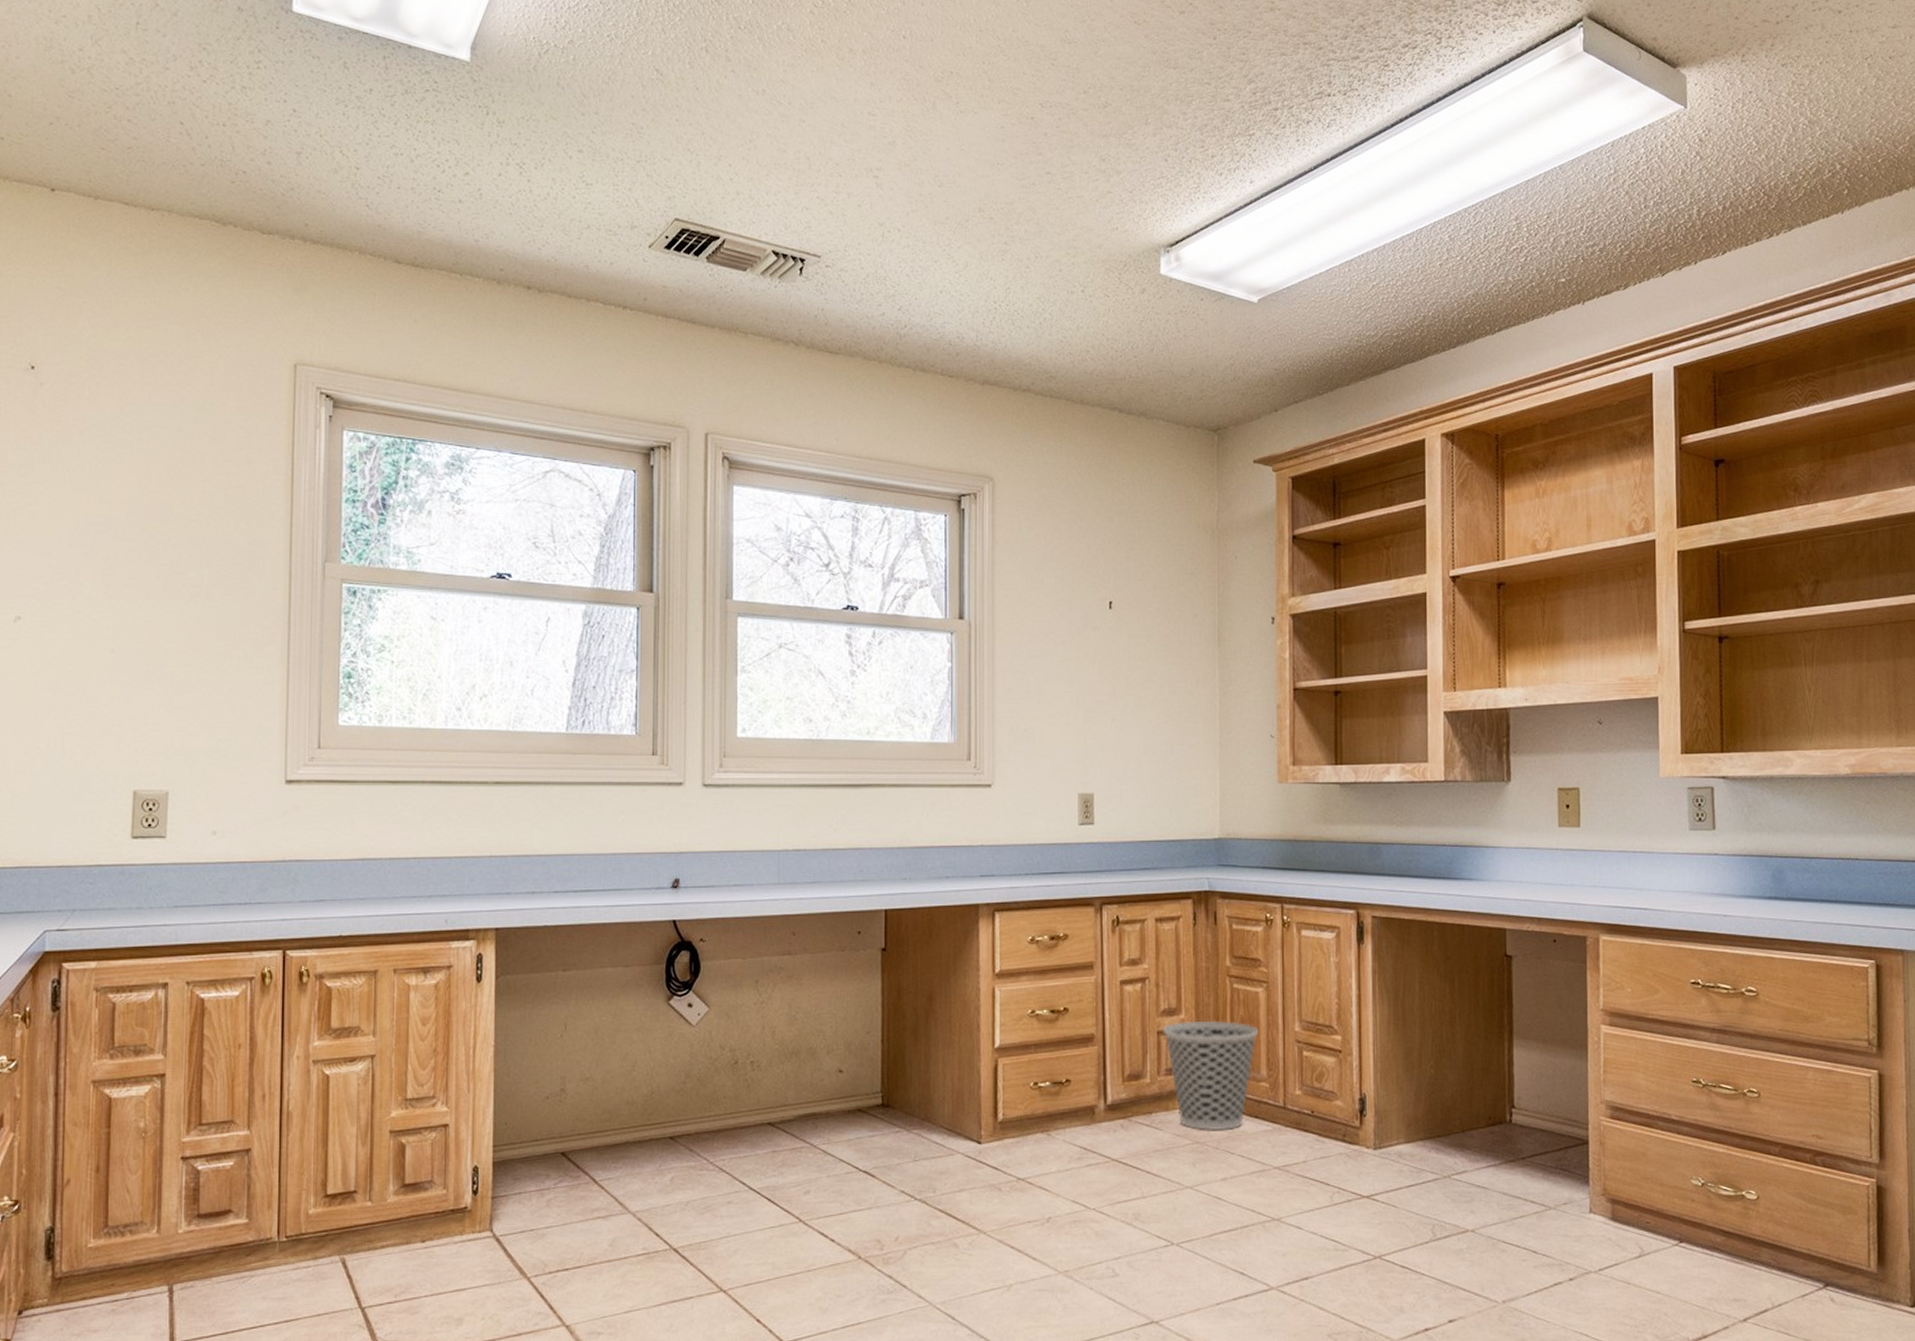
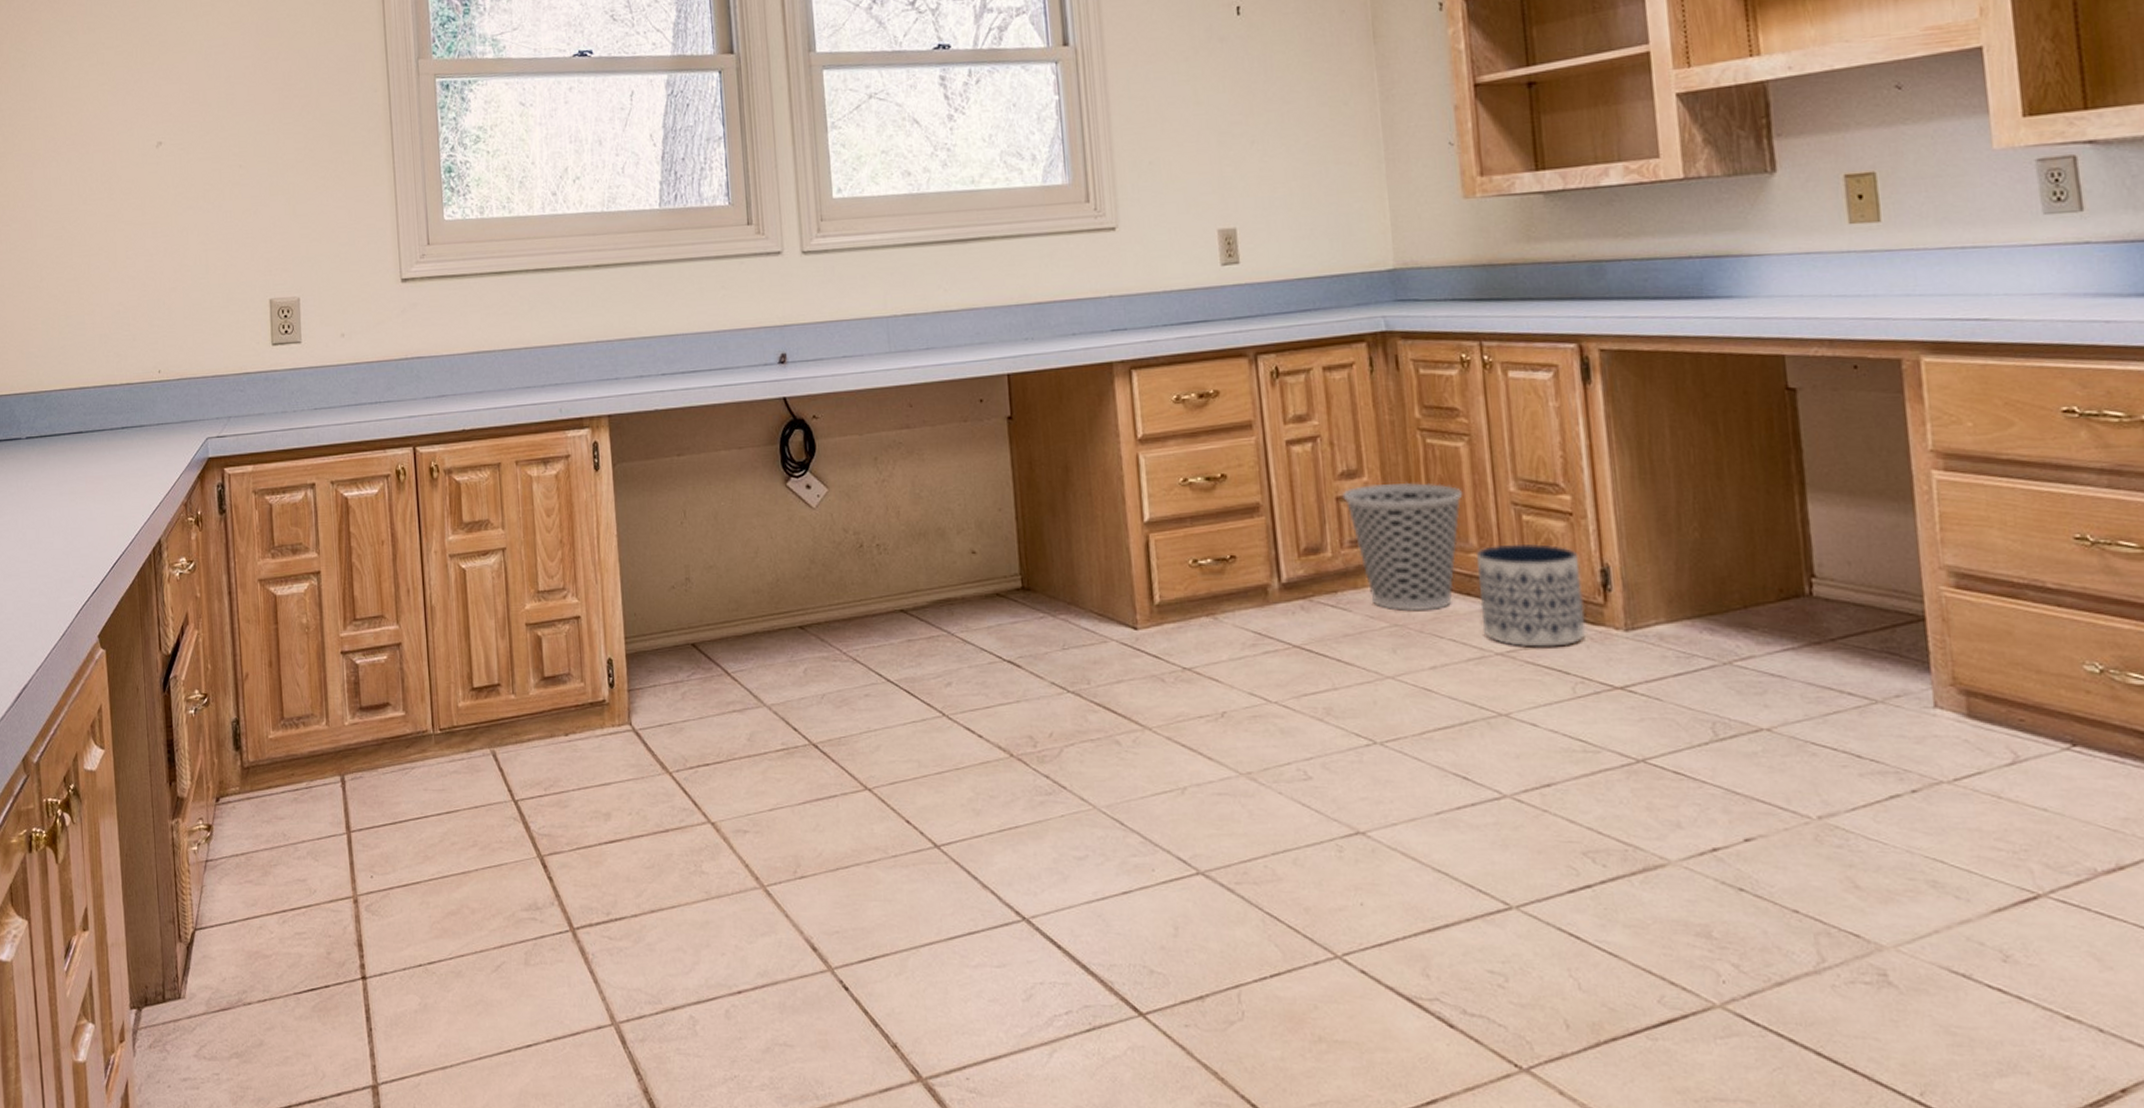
planter: none [1265,1075,1345,1162] -> present [1476,543,1586,647]

